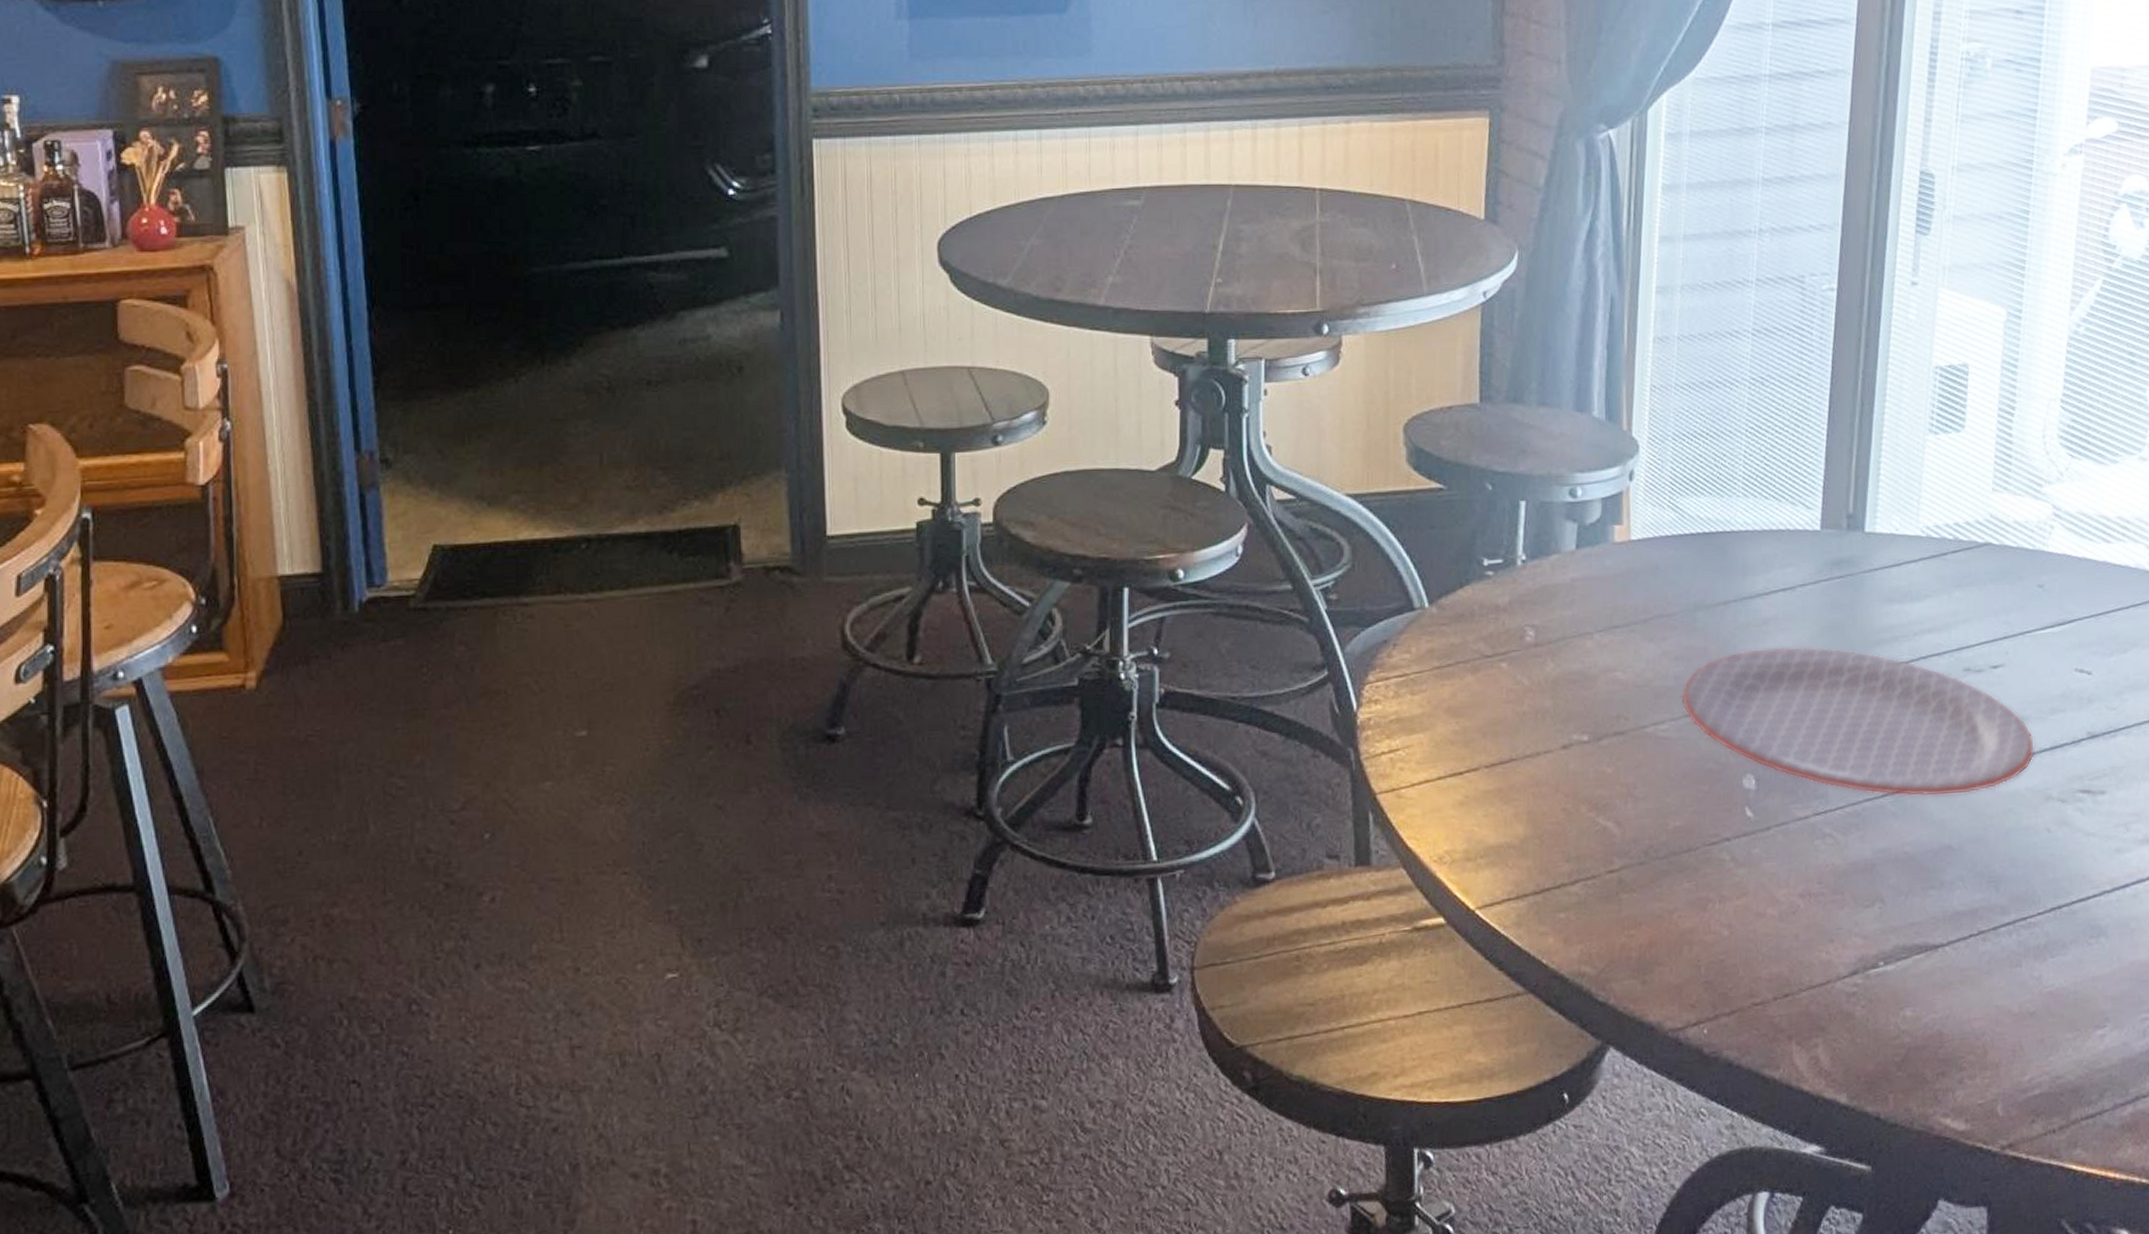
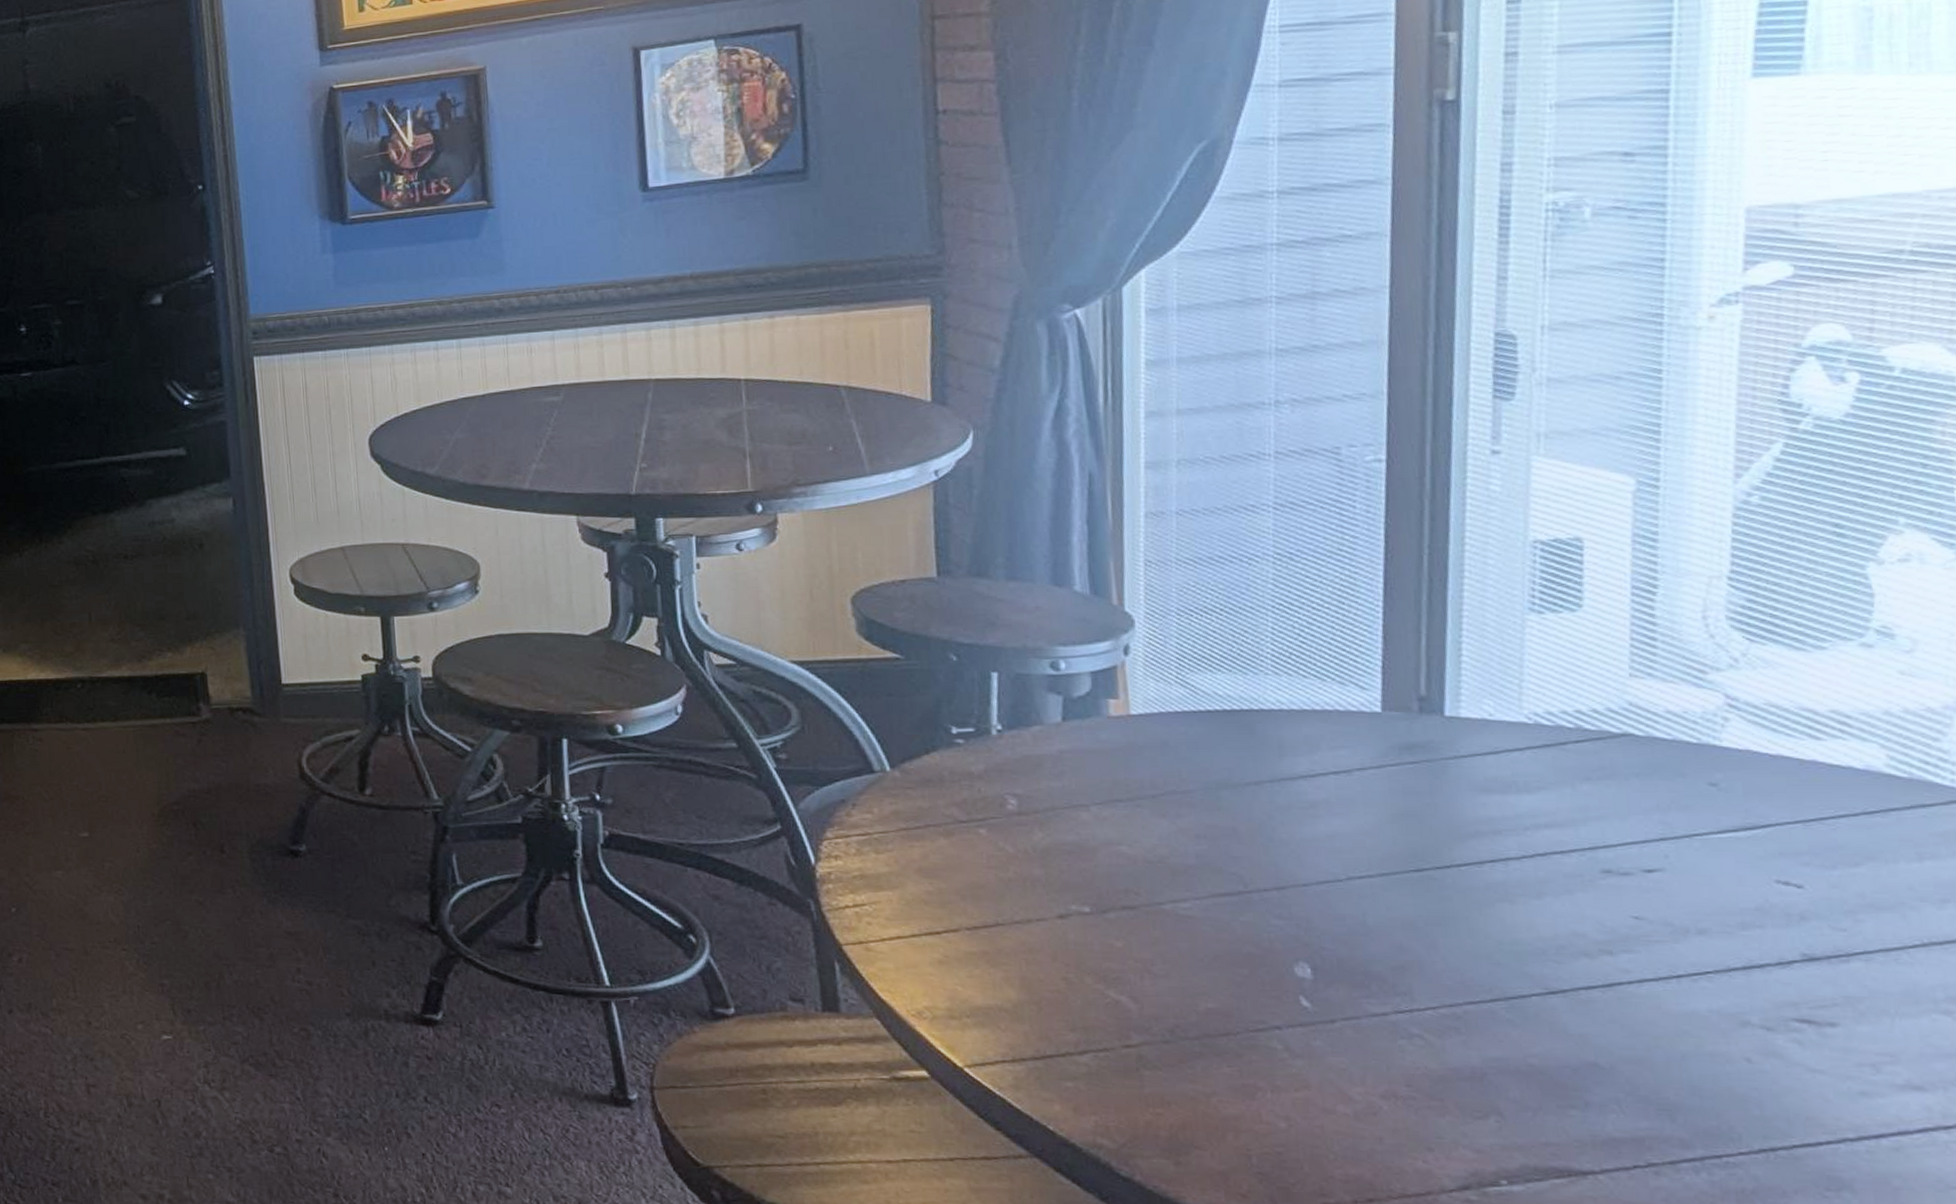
plate: present [1682,646,2035,797] -> none [1206,832,1720,1009]

